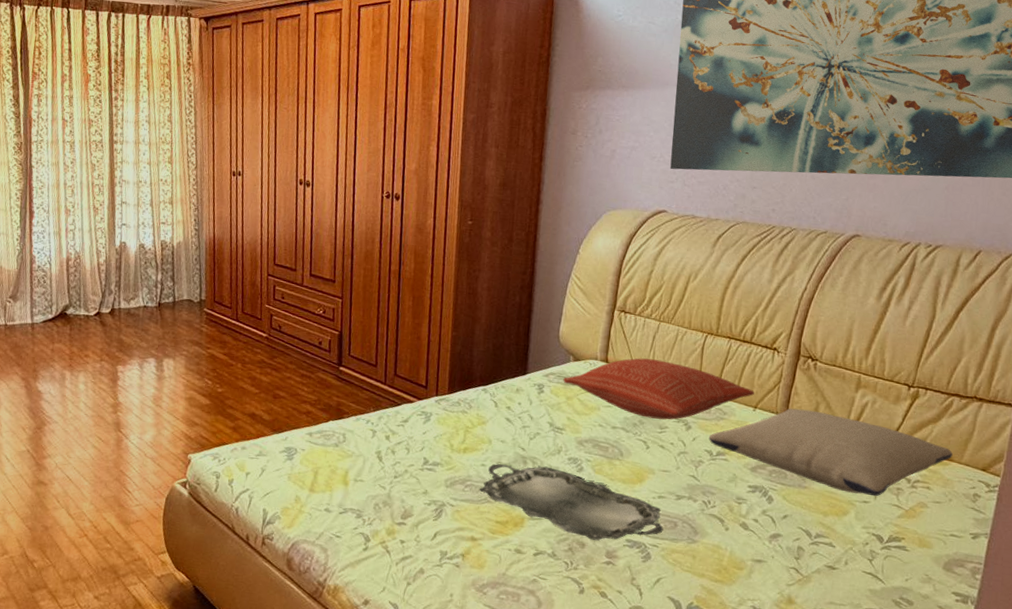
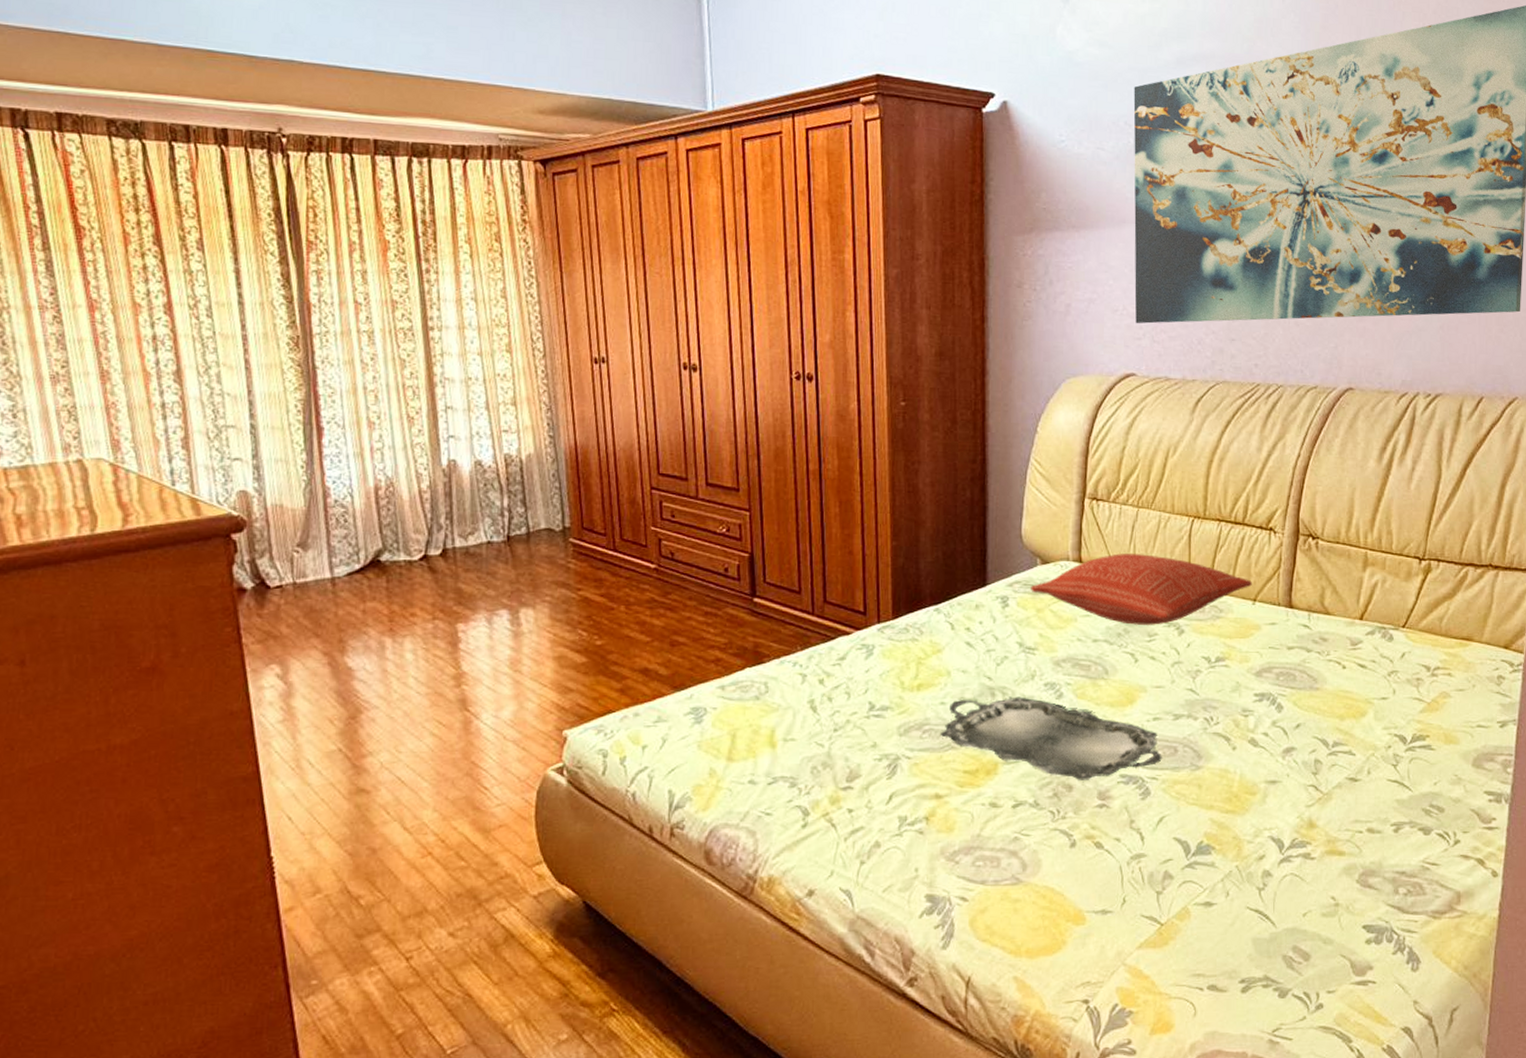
pillow: present [708,408,953,497] -> none [1205,597,1472,691]

